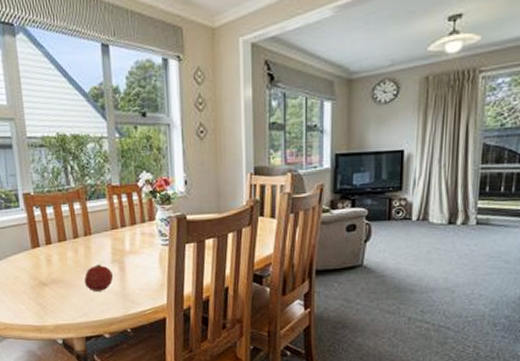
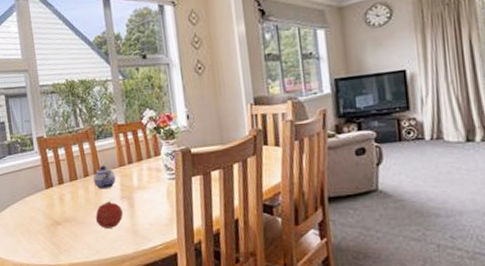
teapot: none [84,228,107,252] -> present [93,166,116,190]

